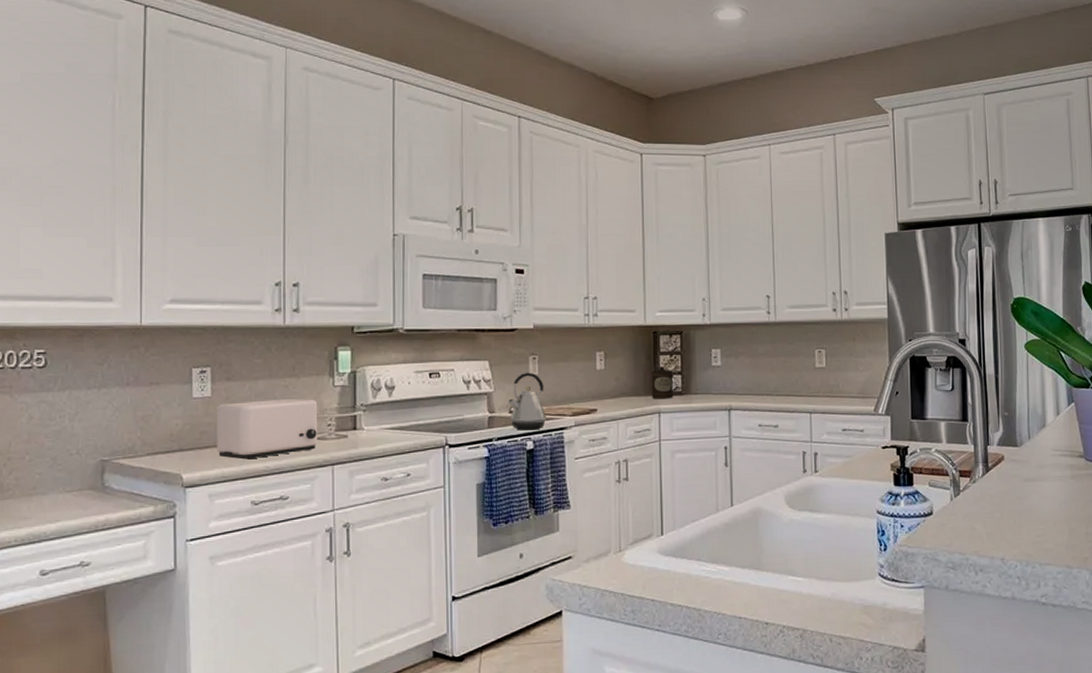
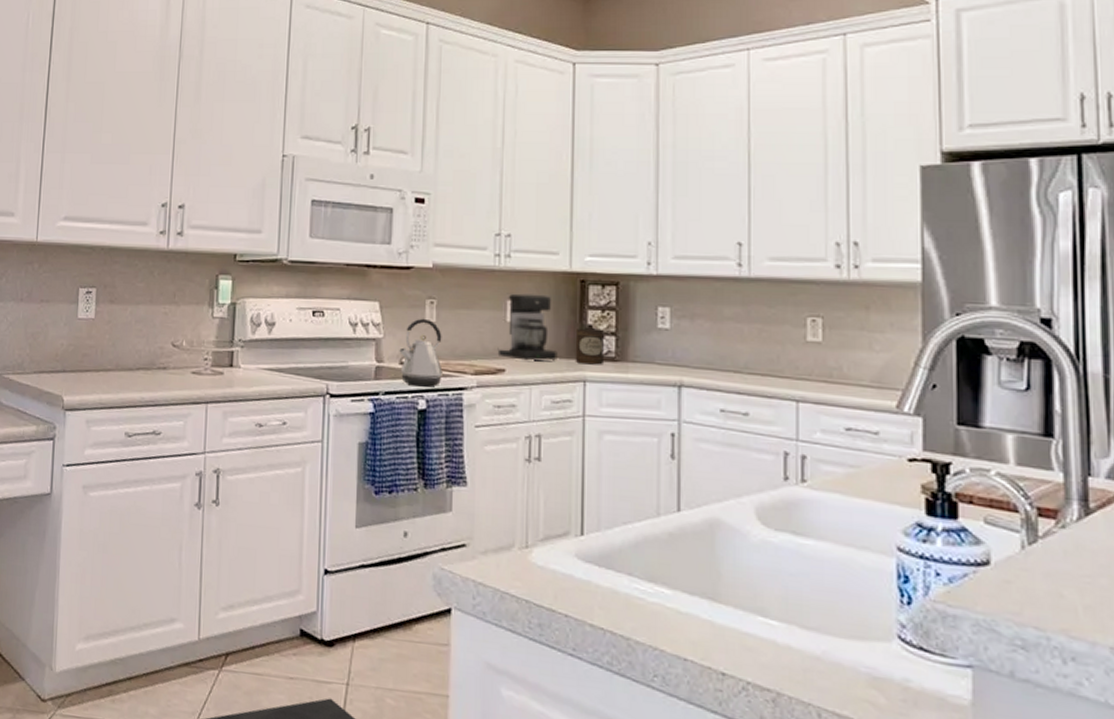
toaster: present [217,398,318,460] -> none [96,326,196,388]
coffee maker: none [590,345,638,401] -> present [497,293,558,361]

